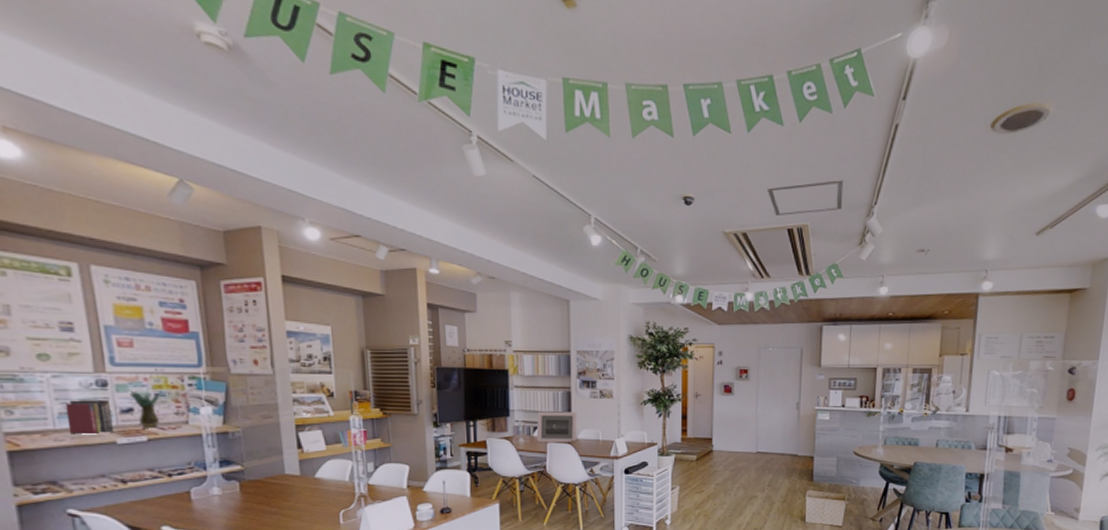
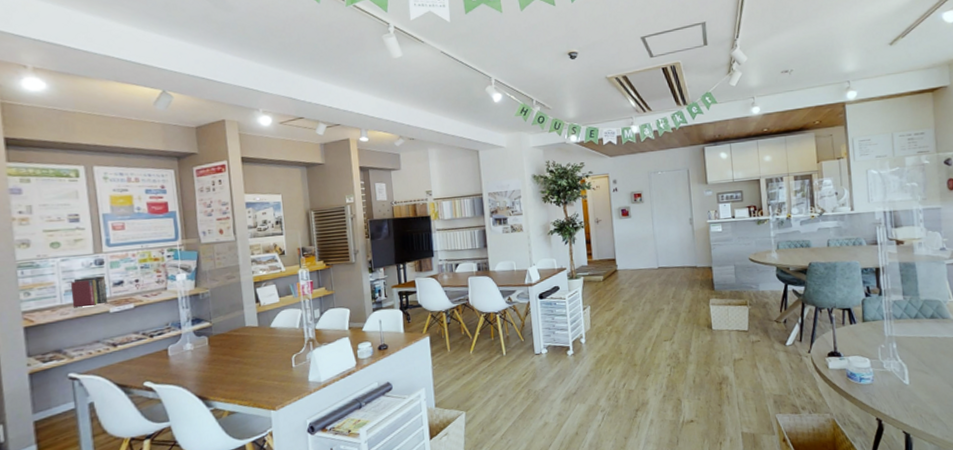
vase: present [129,390,160,429] -> none [121,266,145,298]
picture frame: present [536,411,578,443] -> none [457,247,495,278]

